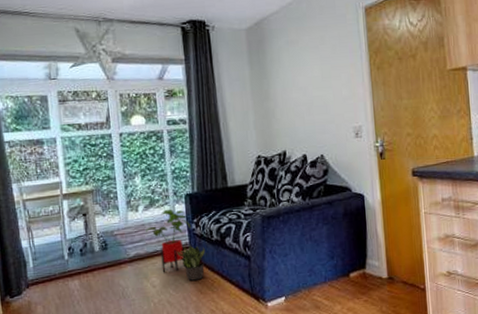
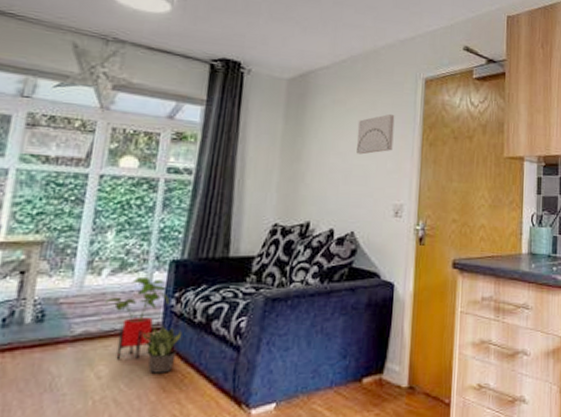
wall art: none [311,45,345,87] -> present [356,113,395,155]

